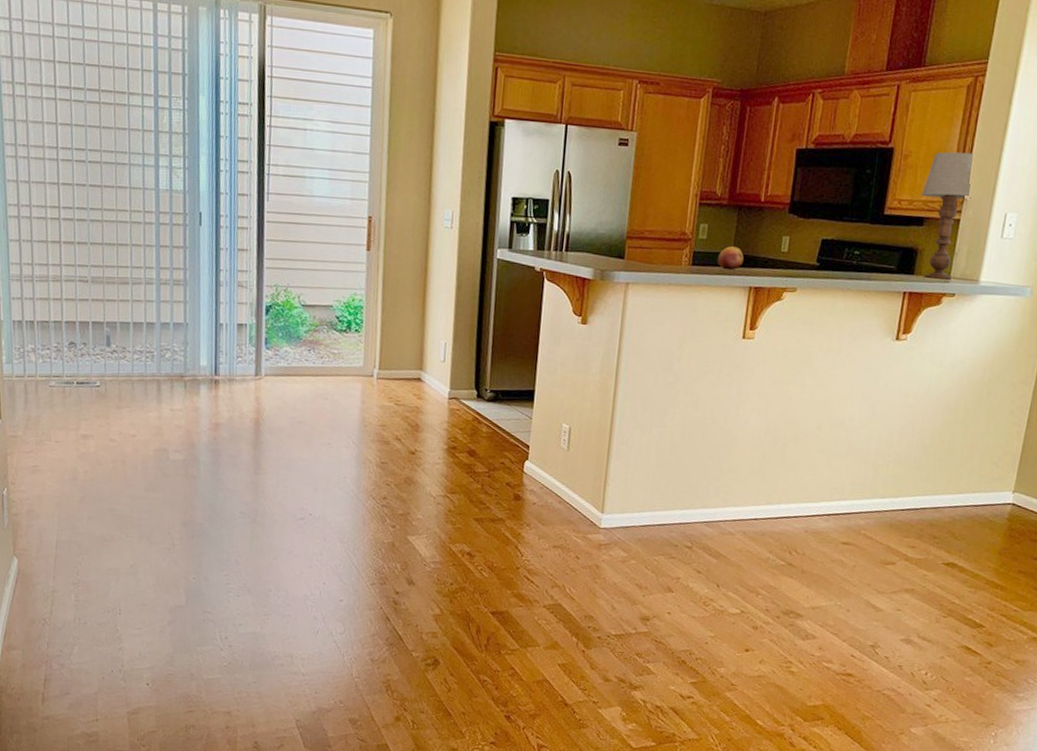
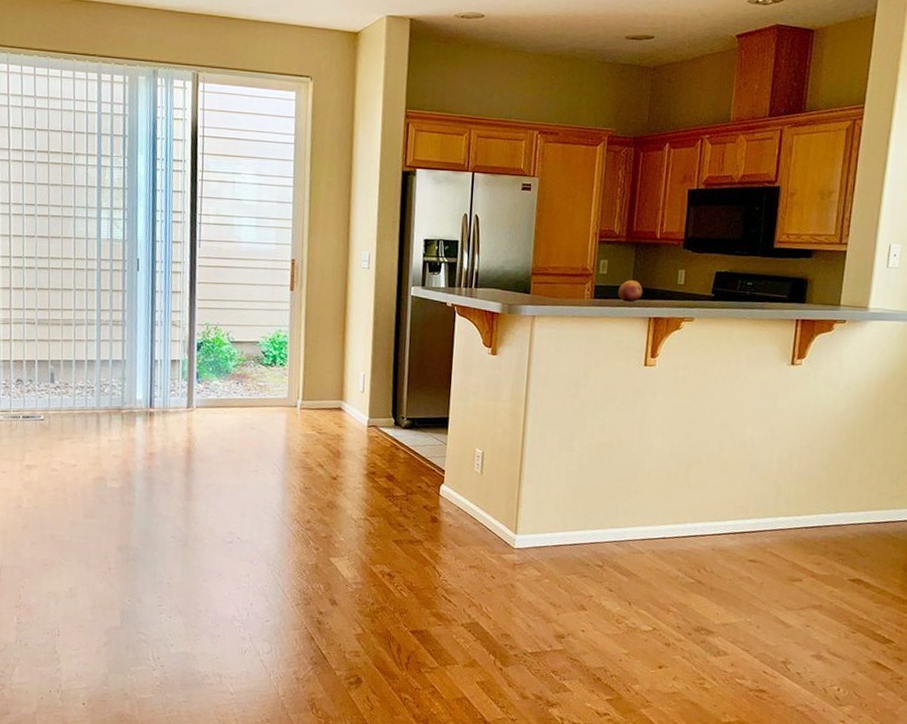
table lamp: present [921,152,976,283] -> none [808,189,858,310]

